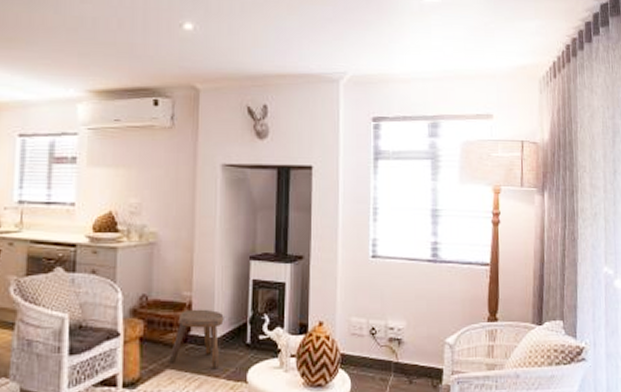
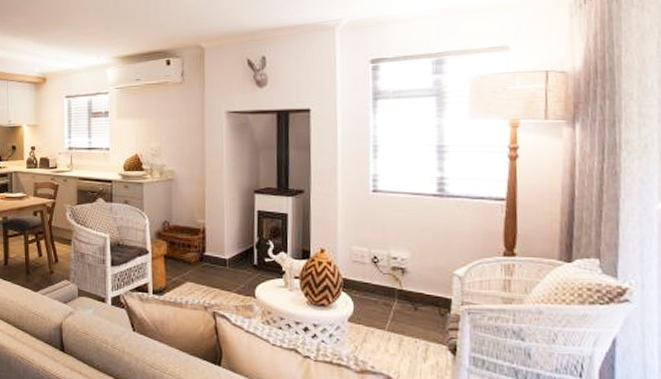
stool: present [169,309,224,368] -> none [188,234,233,284]

